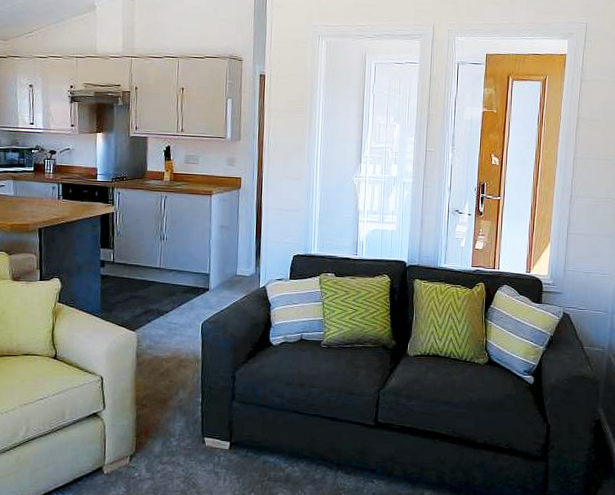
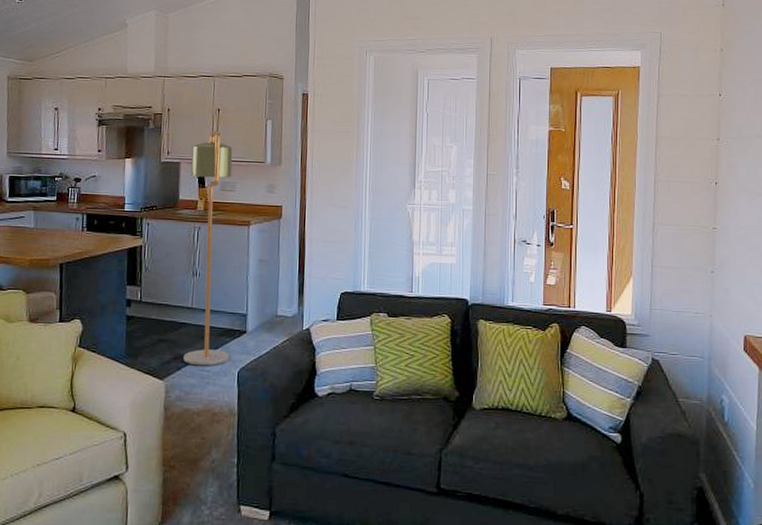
floor lamp: none [153,108,196,319] -> present [183,130,233,366]

